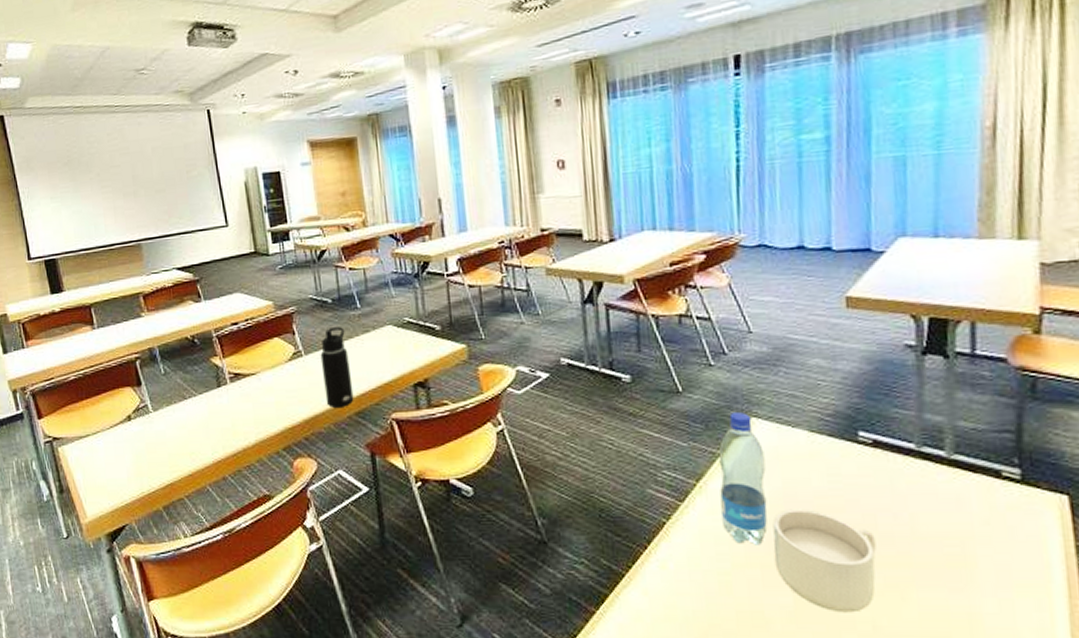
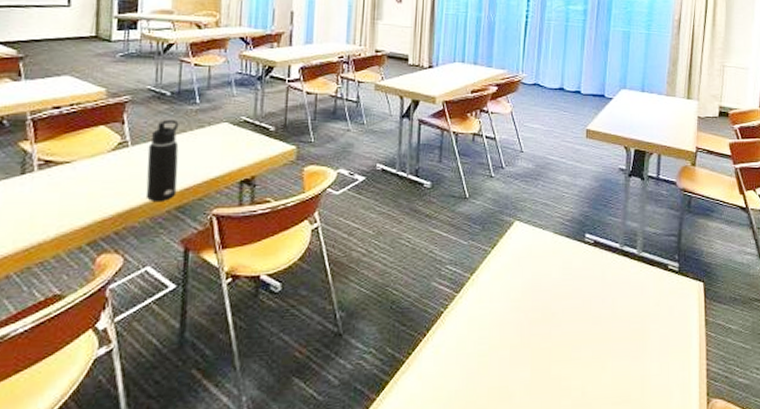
bottle: present [718,412,768,545] -> none [485,217,522,329]
cup: present [772,509,876,613] -> none [520,297,589,383]

